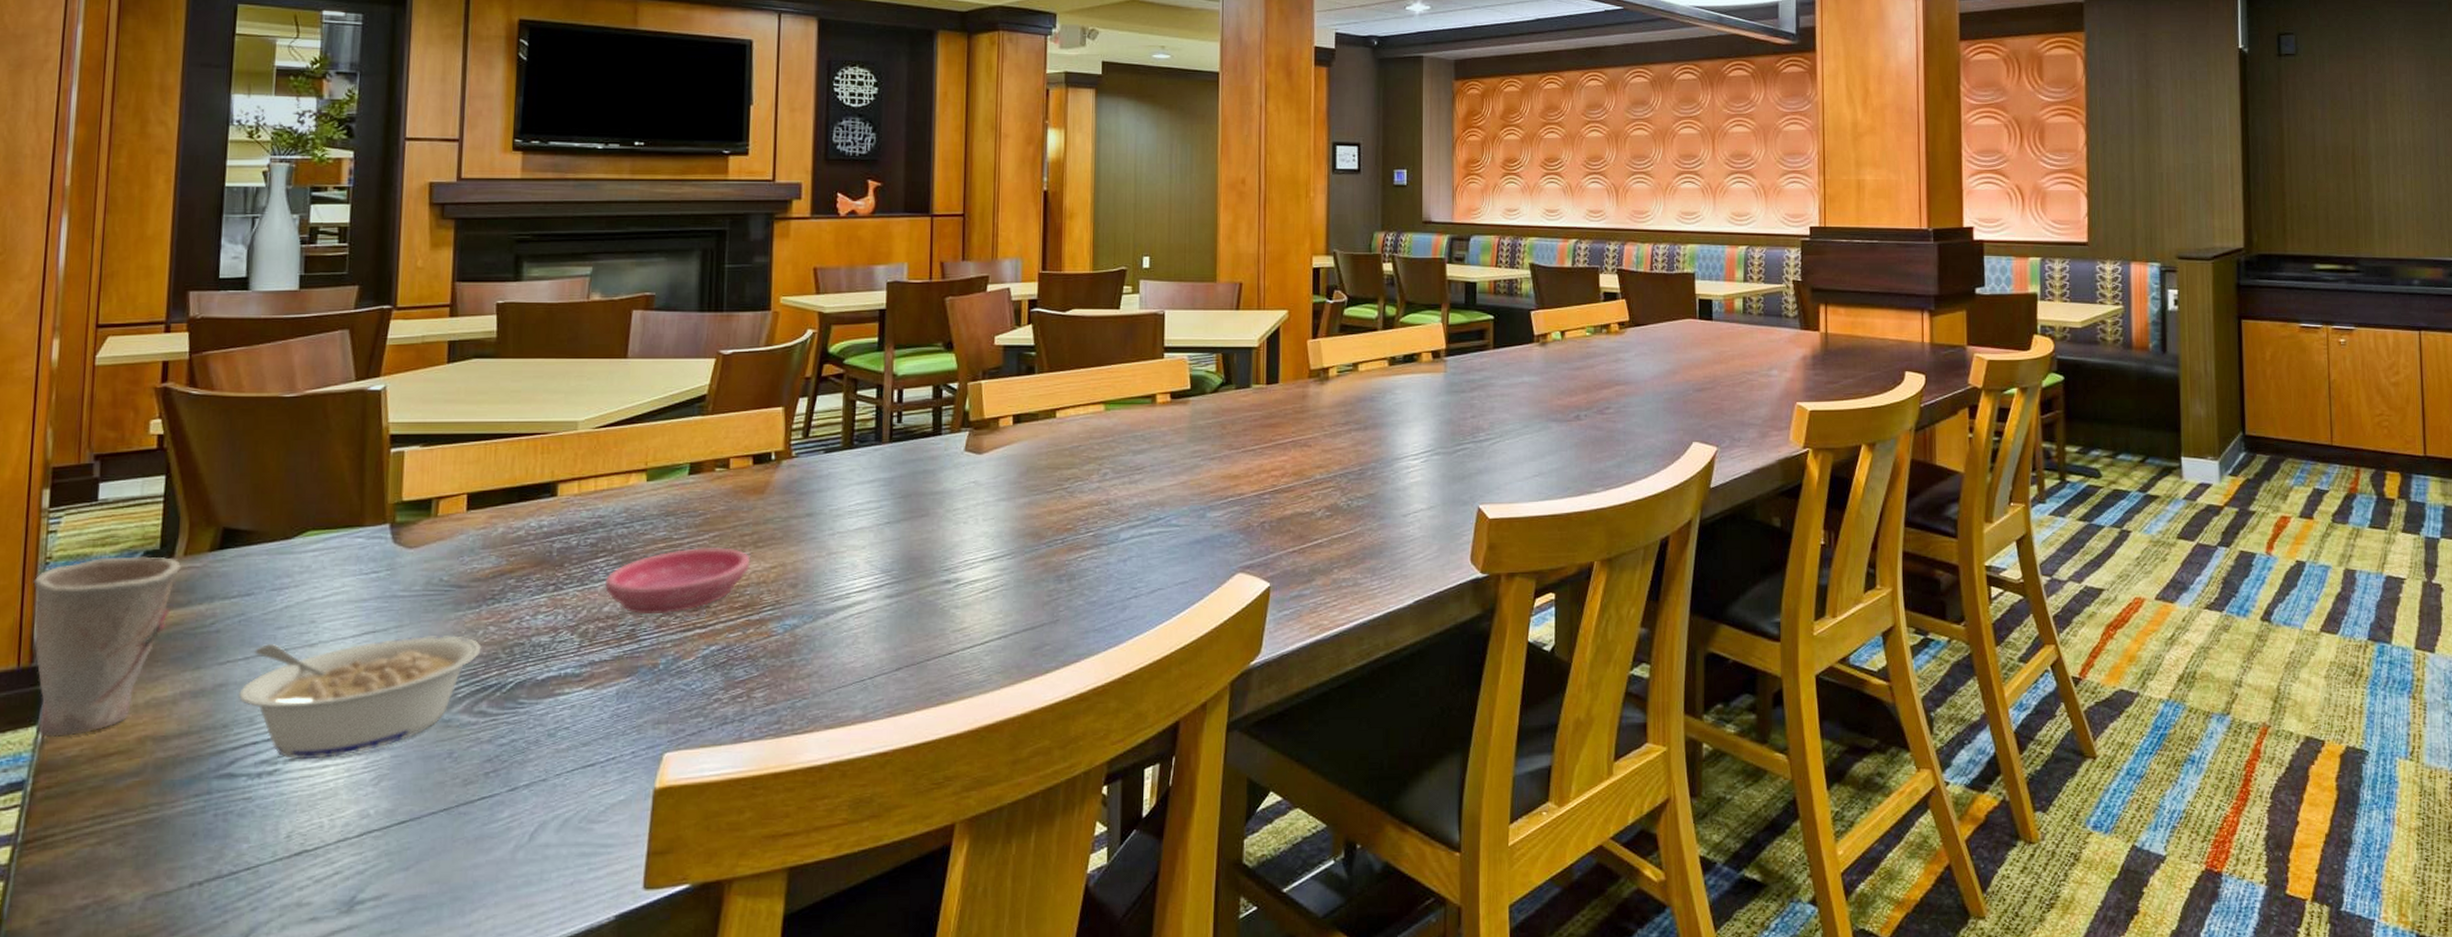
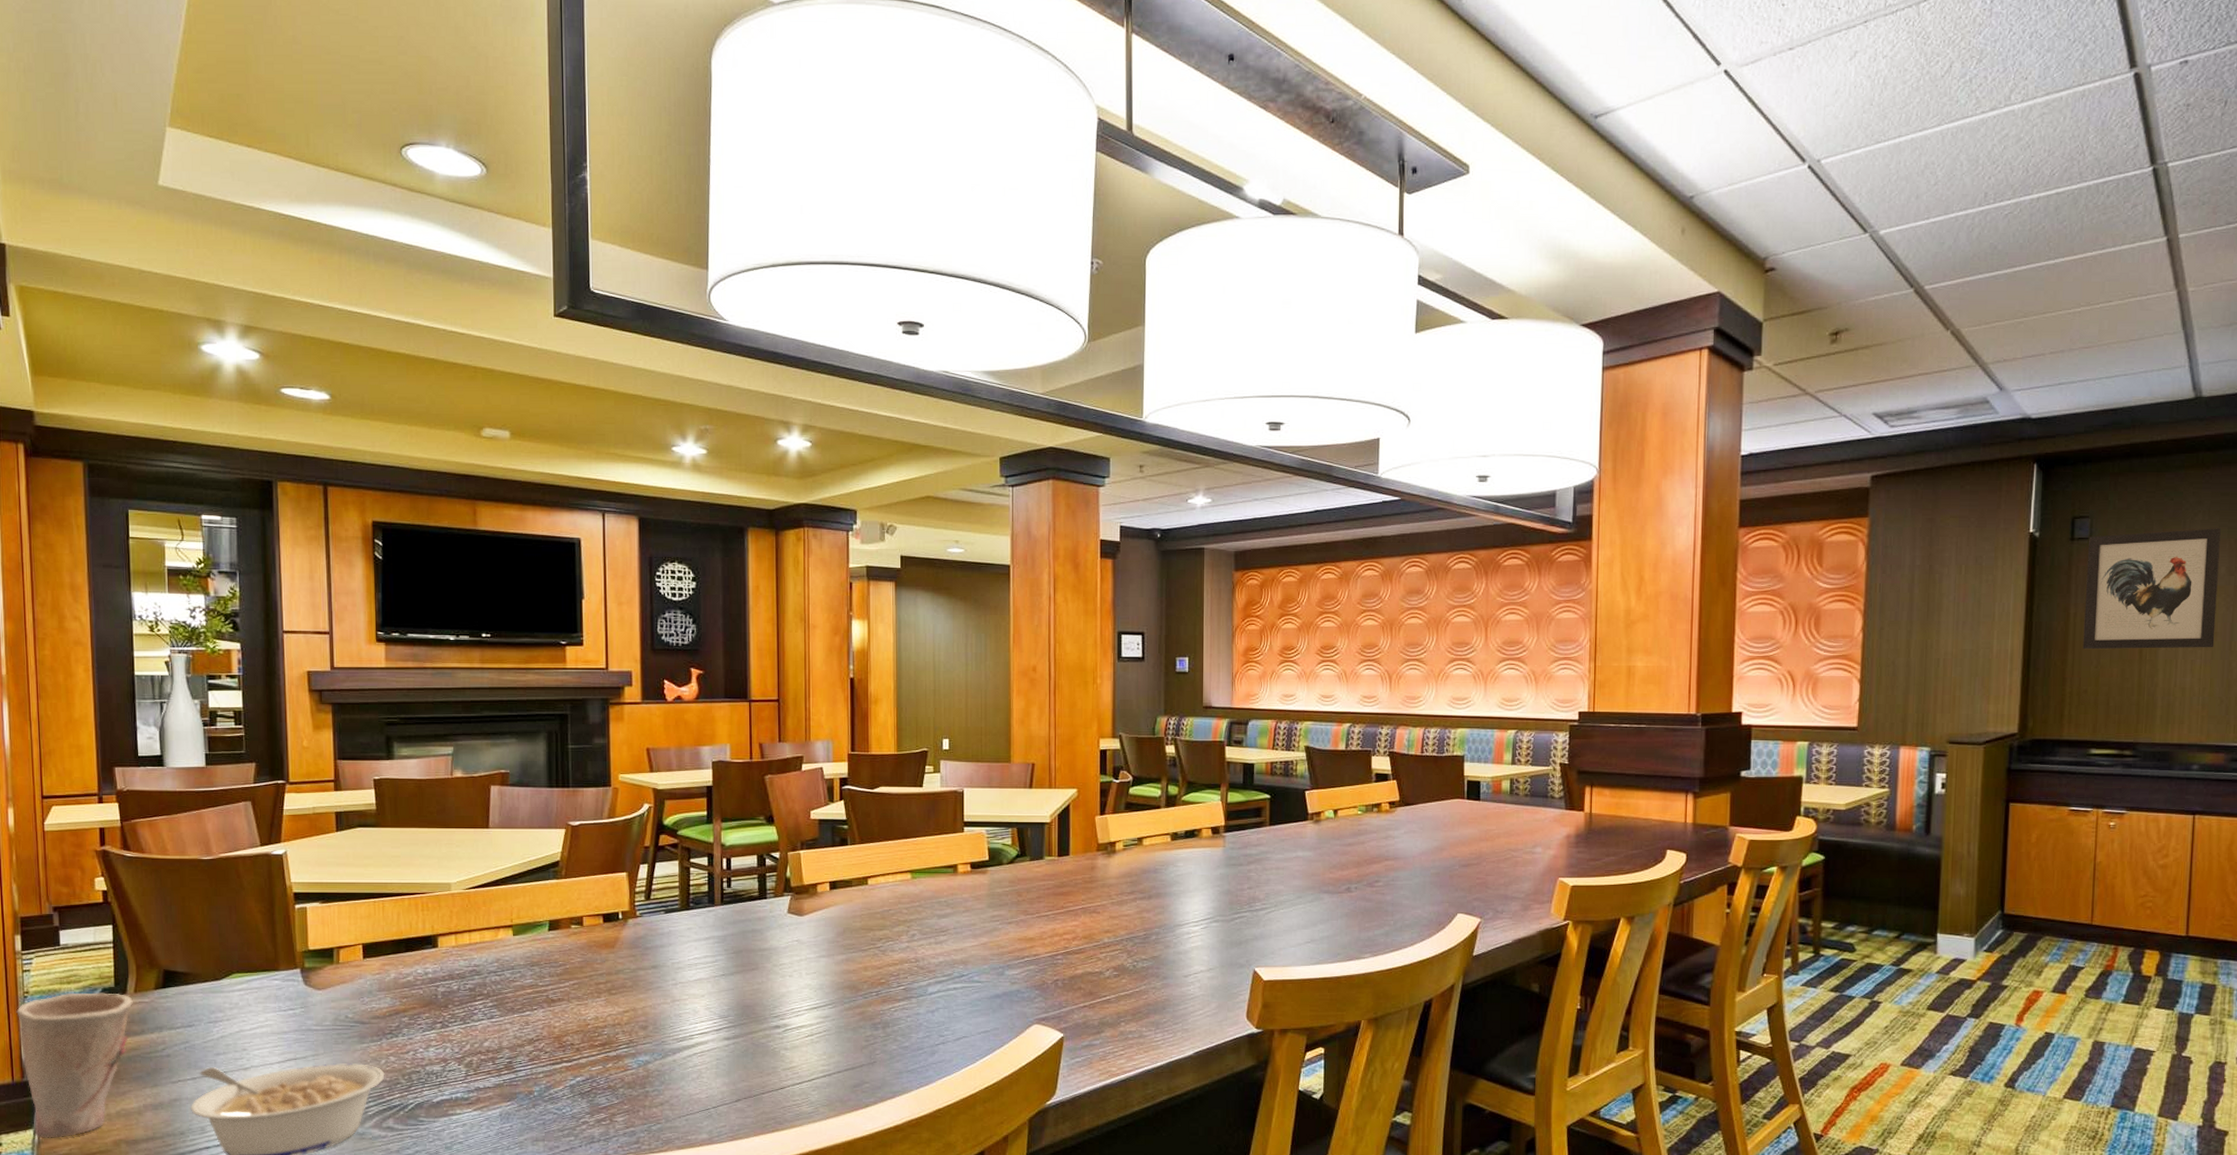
saucer: present [604,547,749,615] -> none [483,994,605,1050]
wall art: none [2294,45,2422,164] -> present [2083,528,2221,650]

